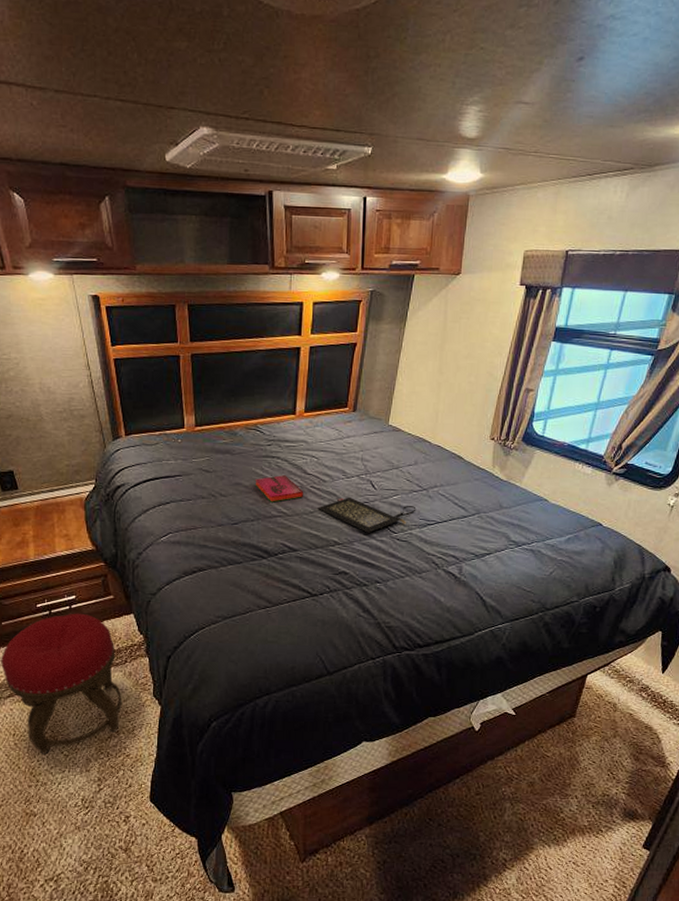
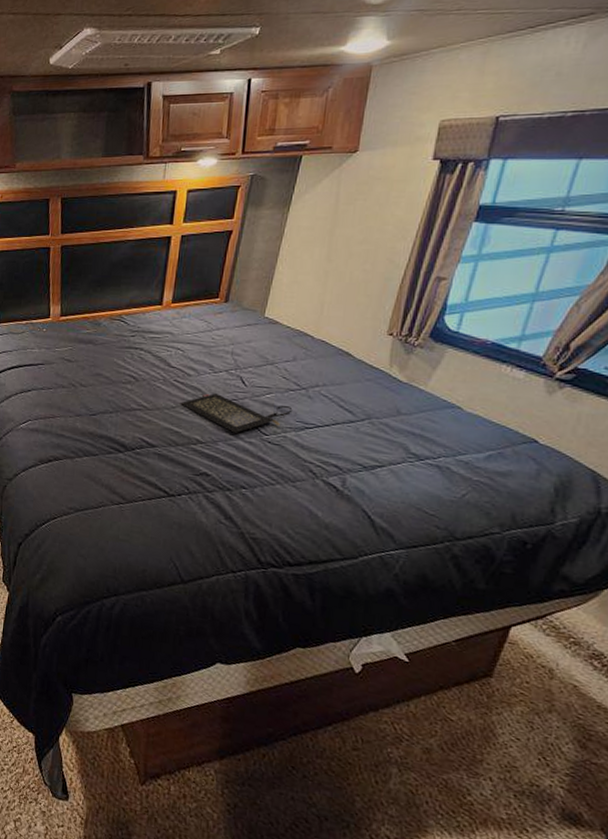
hardback book: present [255,475,304,503] -> none [115,367,167,395]

